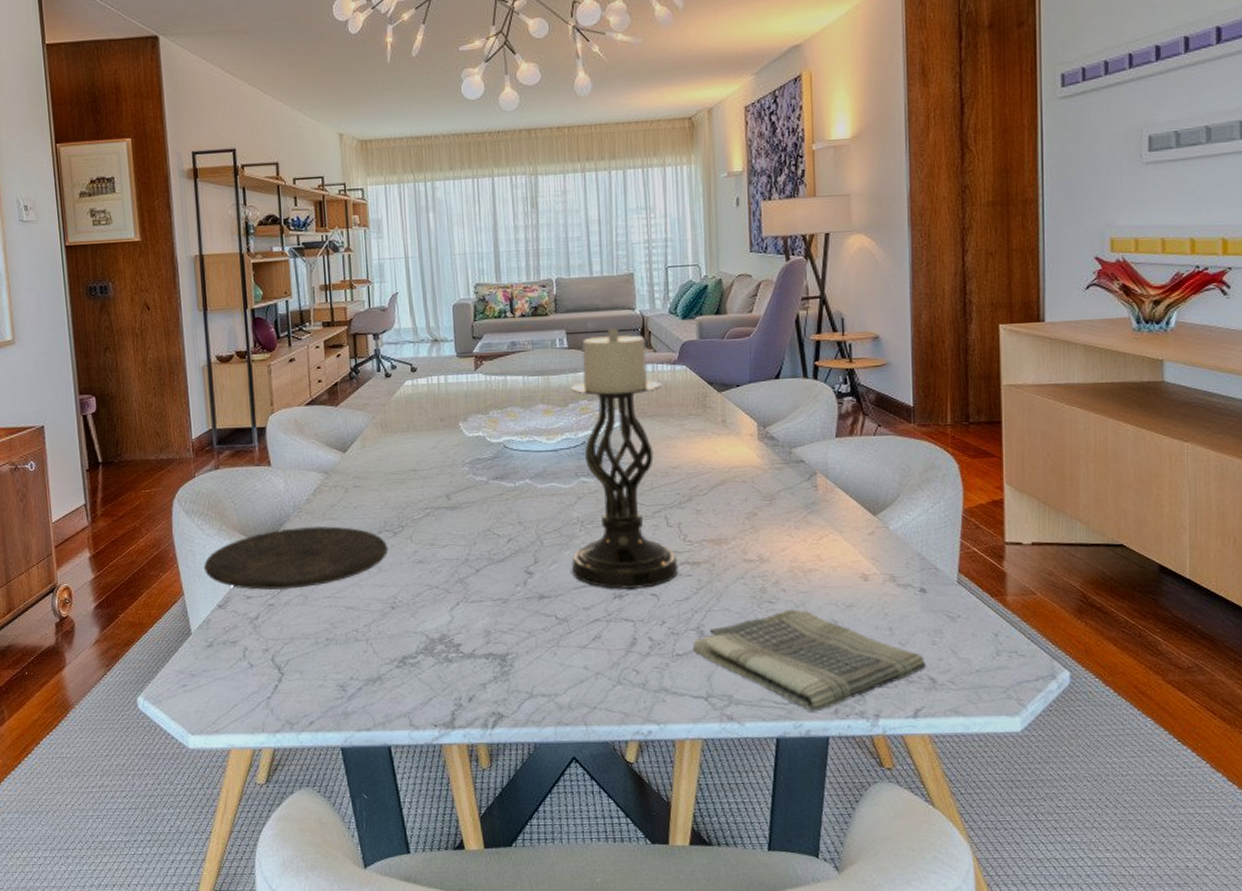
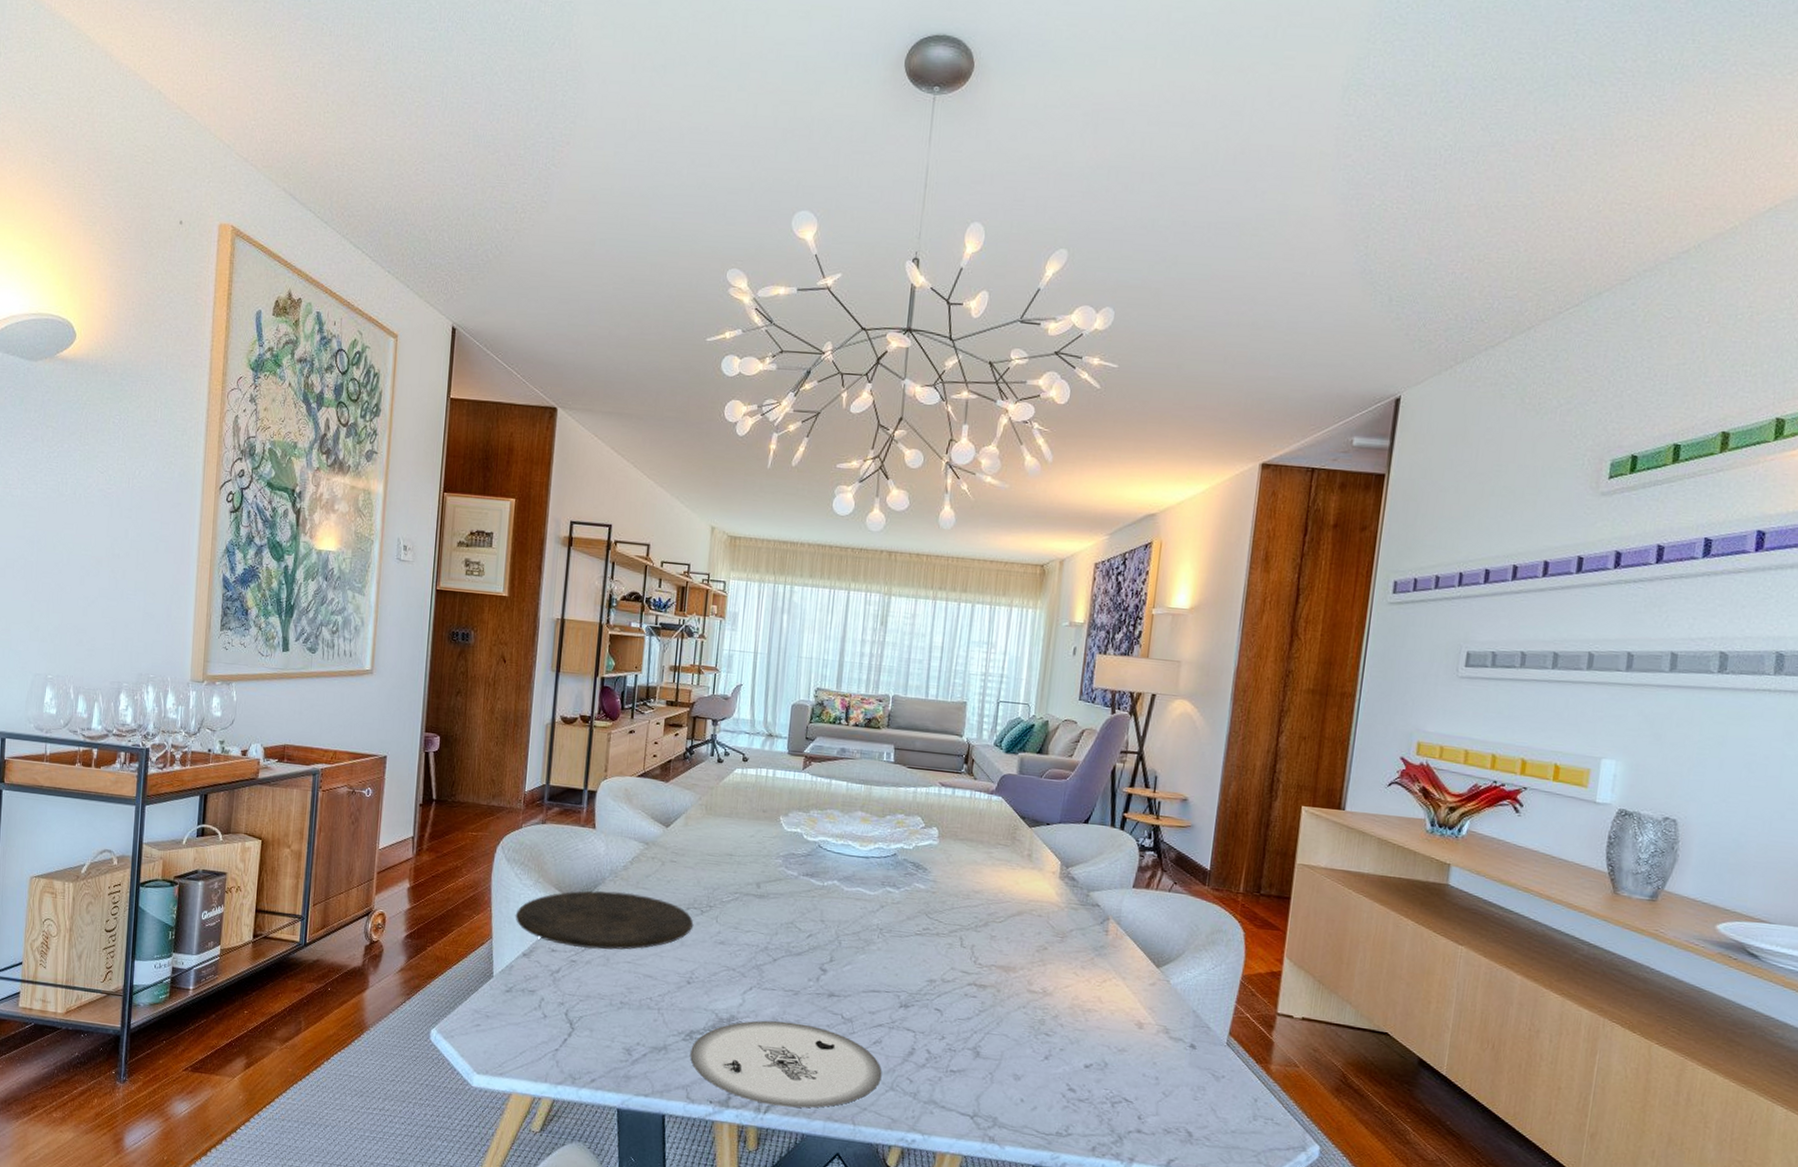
plate: none [406,631,607,719] -> present [690,1020,882,1108]
candle holder: present [569,327,679,590] -> none [863,750,977,1003]
dish towel: present [692,609,927,712] -> none [966,1044,1186,1146]

